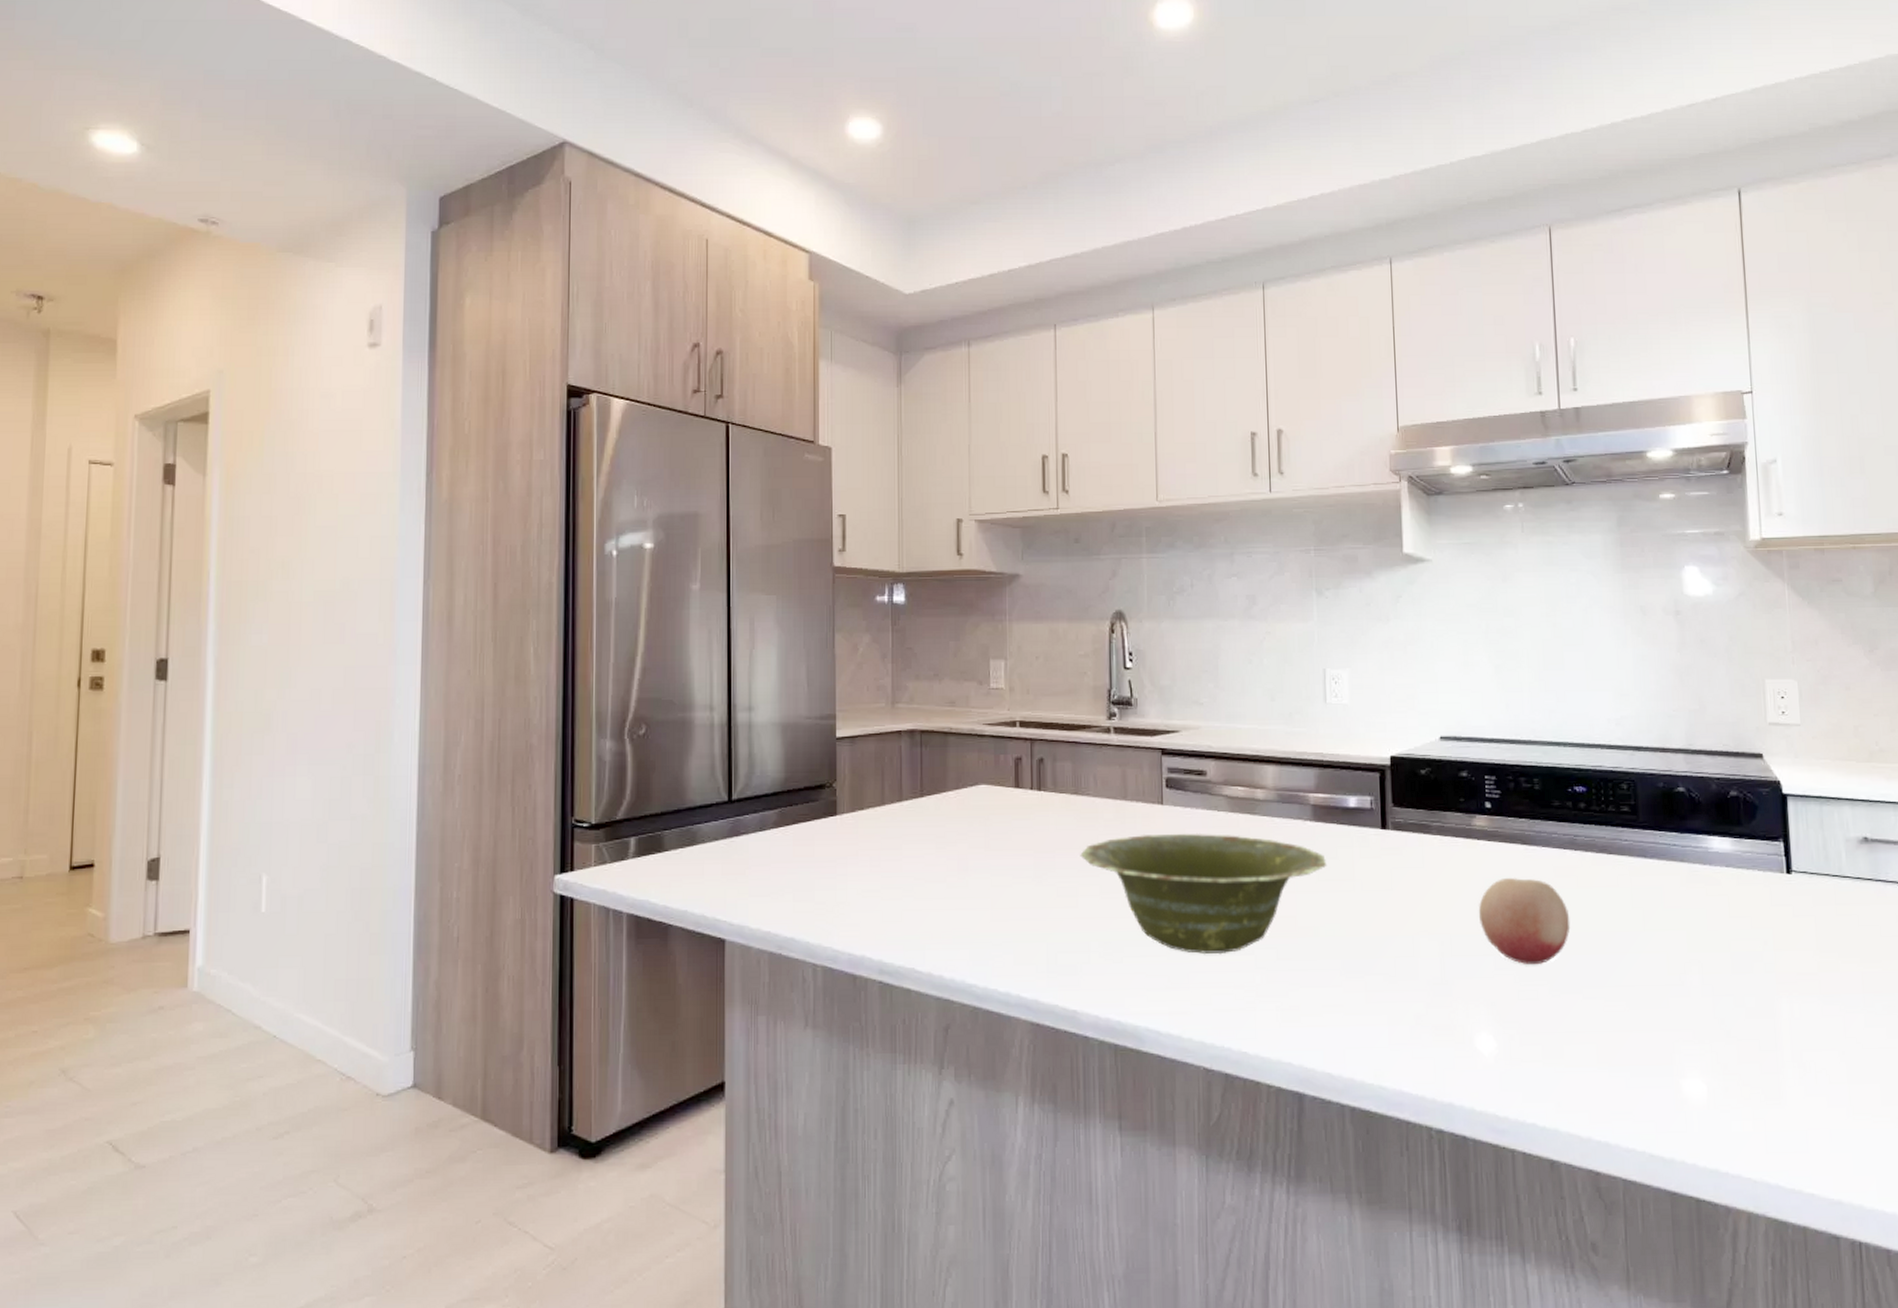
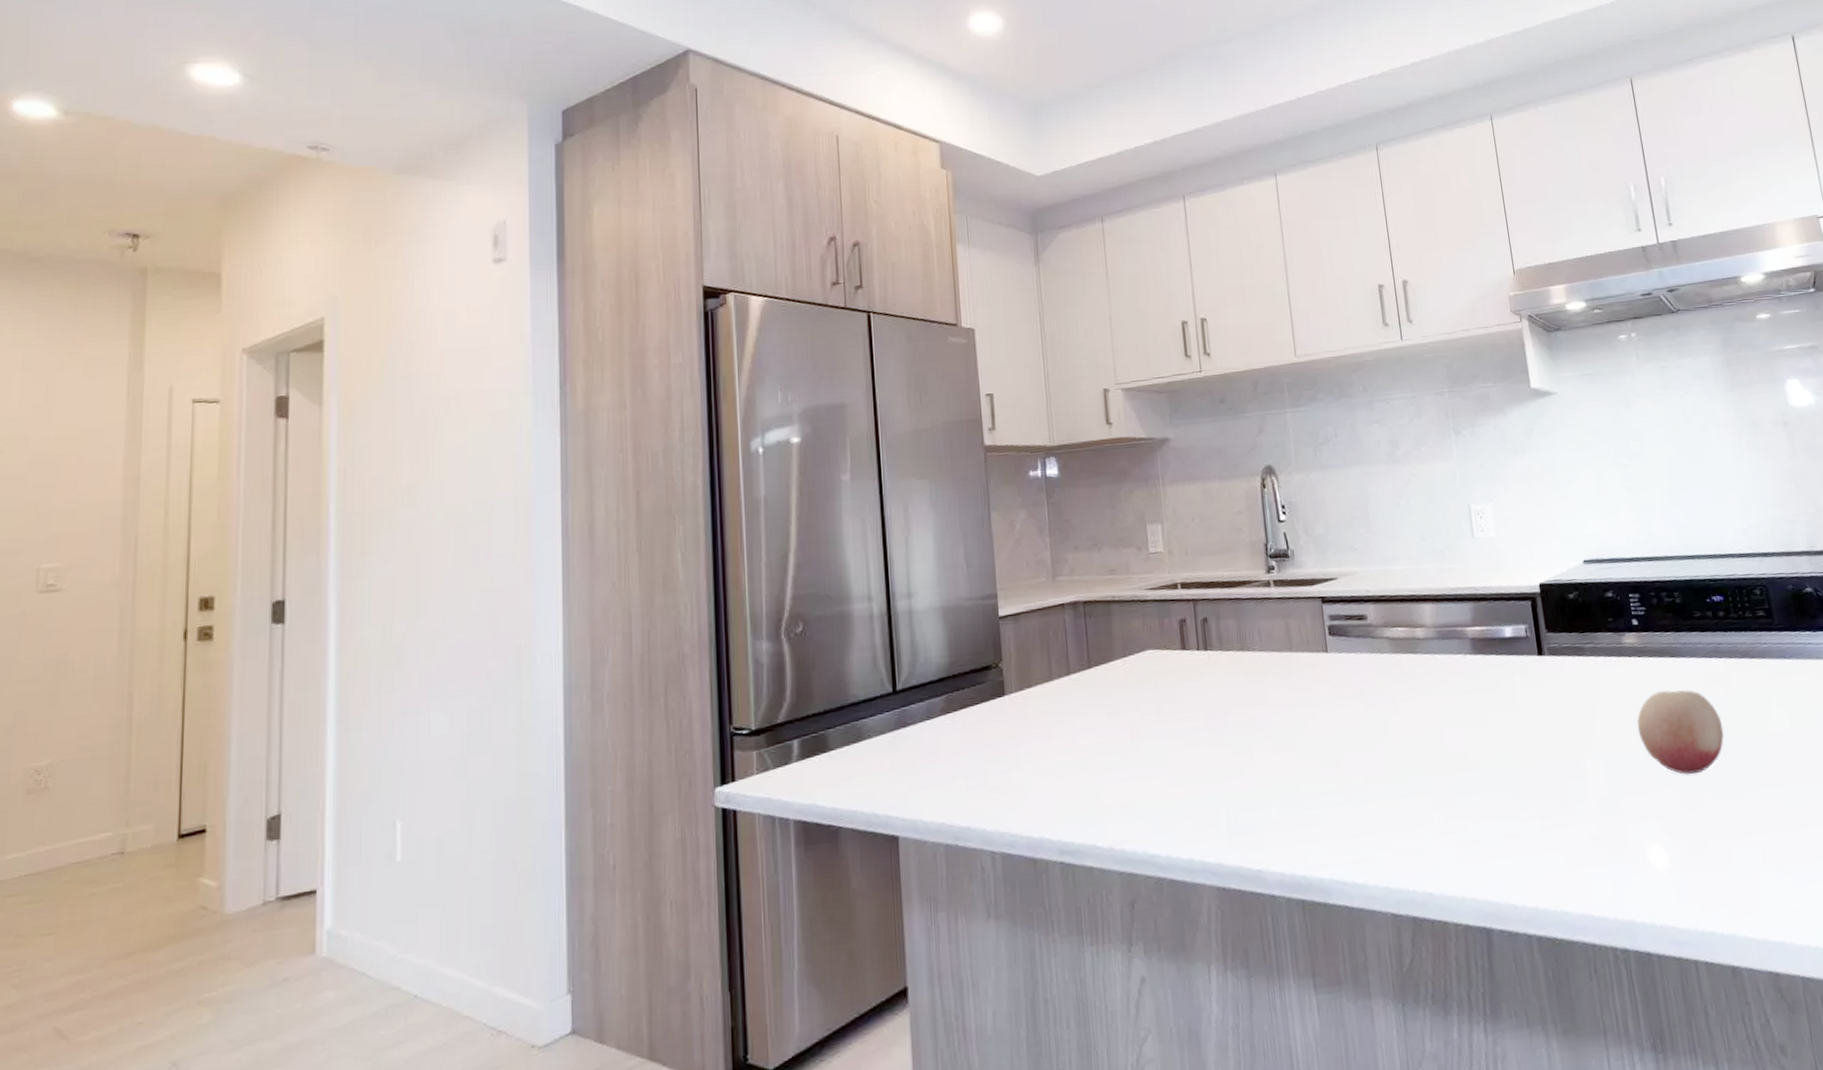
dish: present [1080,833,1327,955] -> none [1251,675,1491,798]

